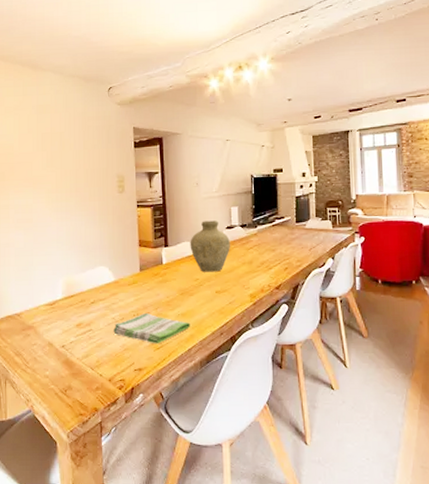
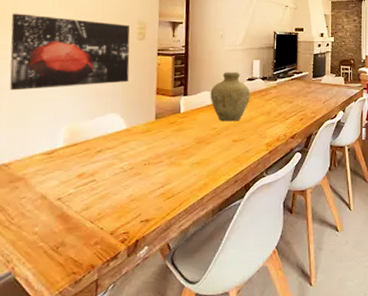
wall art: none [10,175,113,247] -> present [9,13,130,91]
dish towel: present [113,313,191,344] -> none [120,162,205,194]

